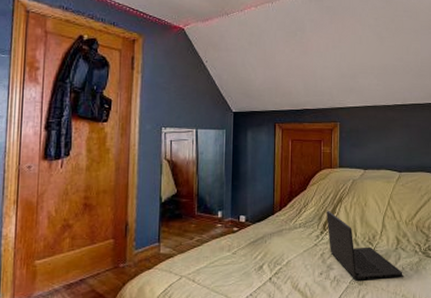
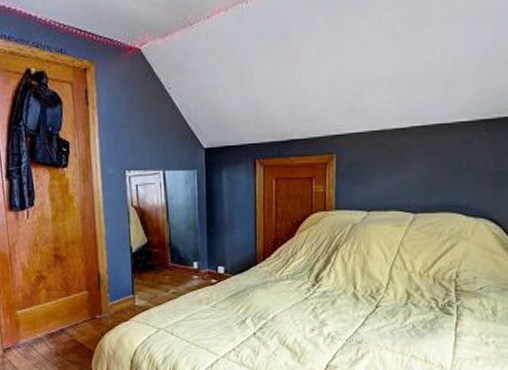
laptop: present [327,211,403,281] -> none [319,261,413,338]

